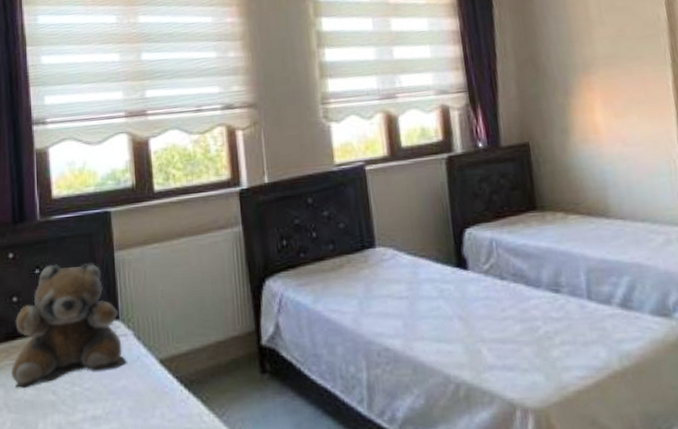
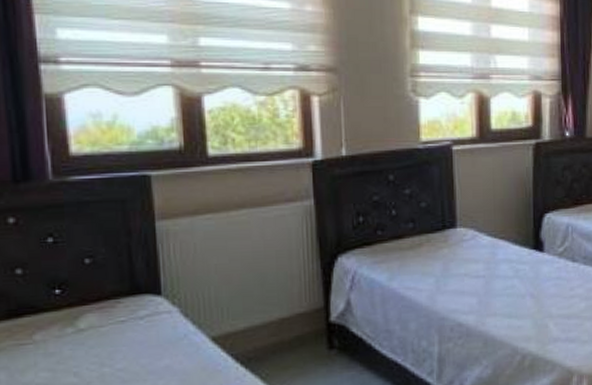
teddy bear: present [11,263,126,388] -> none [15,232,170,371]

